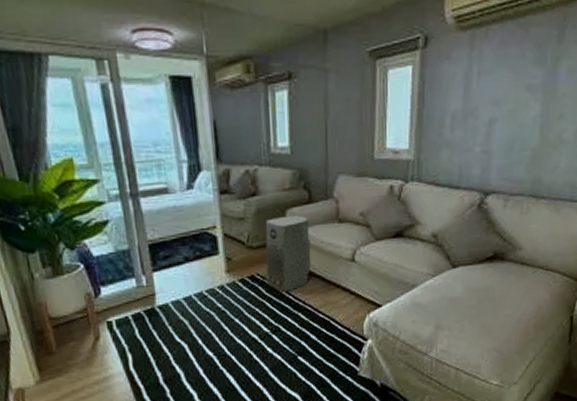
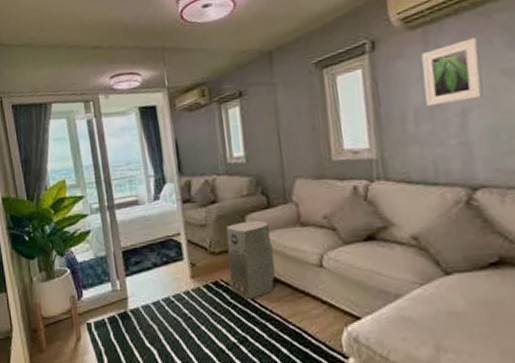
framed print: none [462,49,514,113] -> present [421,37,484,107]

